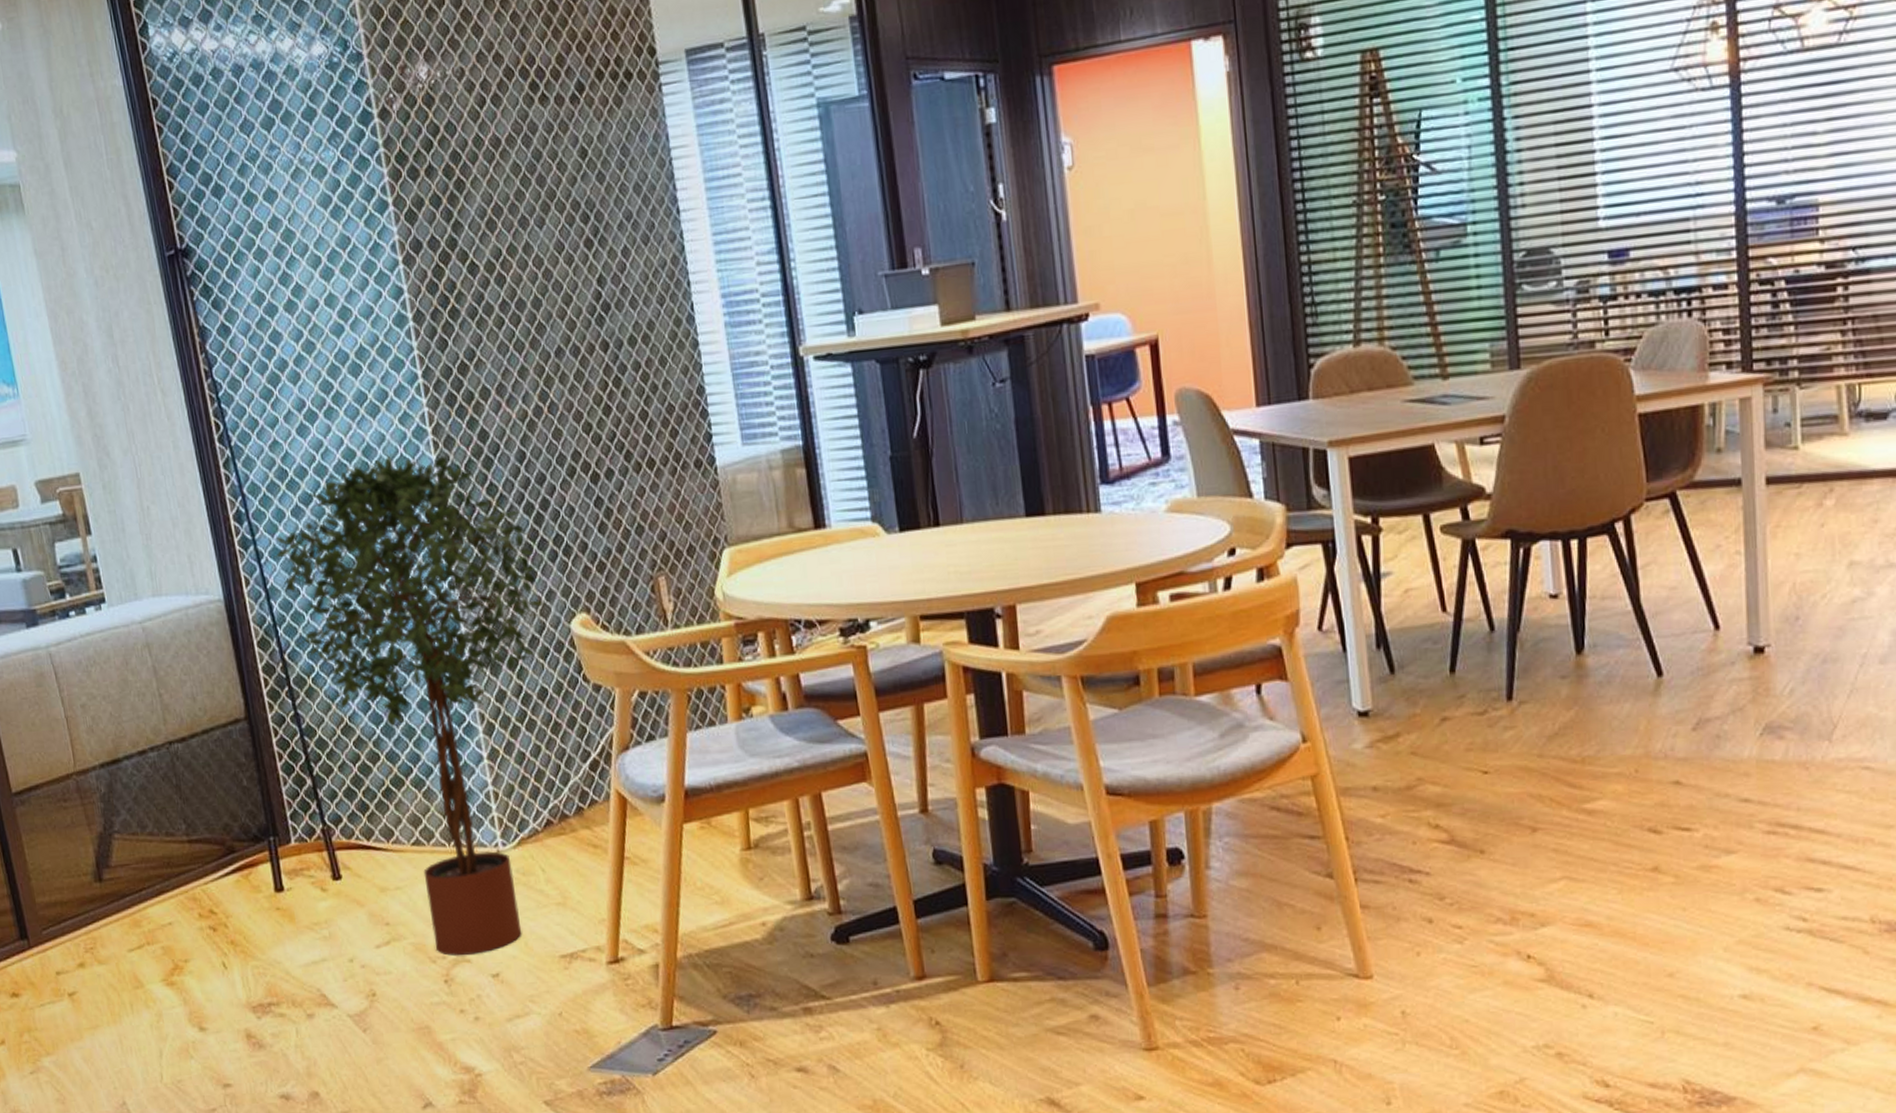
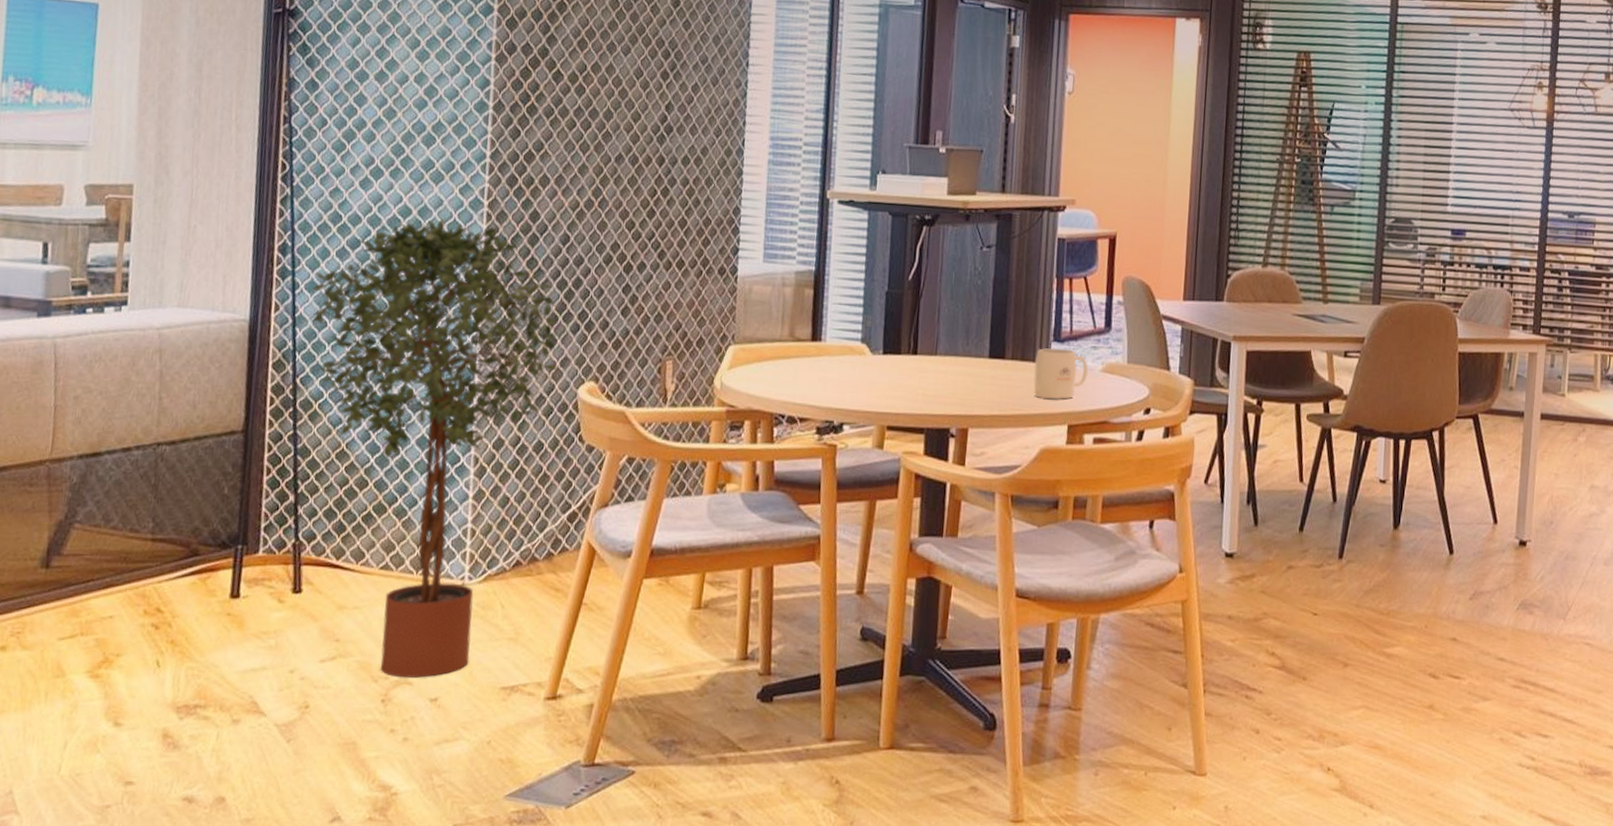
mug: none [1082,491,1150,556] -> present [1033,348,1088,399]

